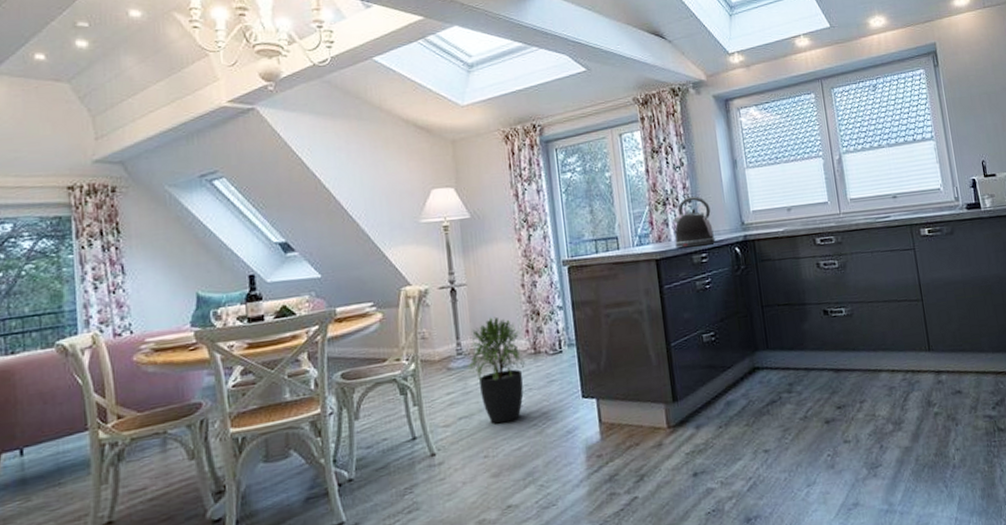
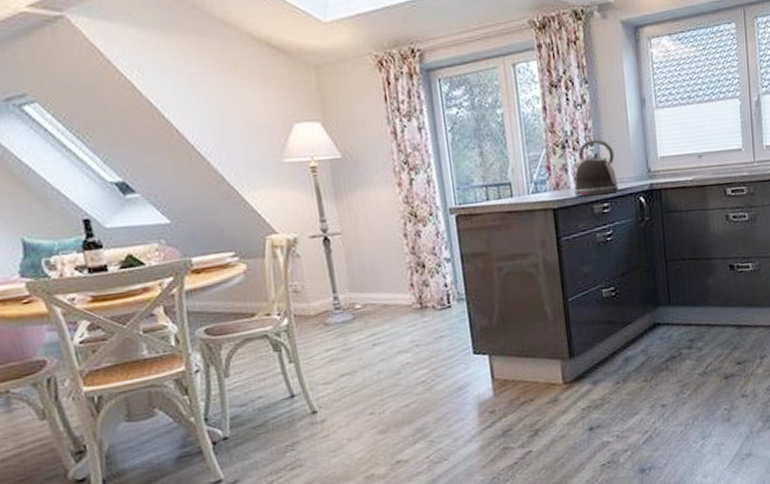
potted plant: present [468,317,526,424] -> none [347,269,412,381]

